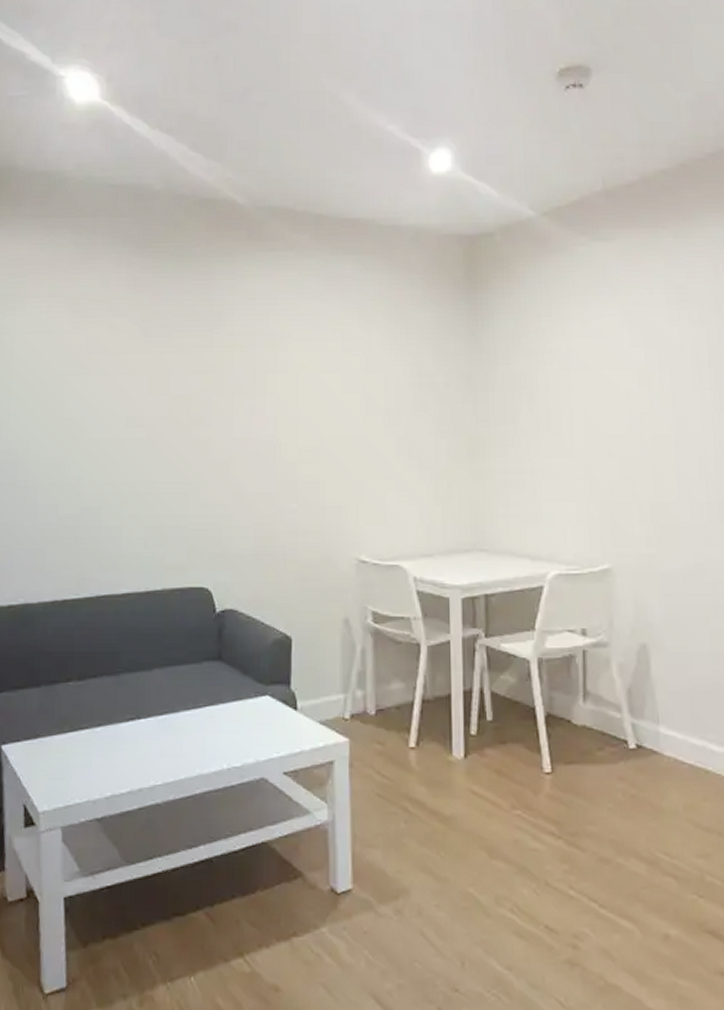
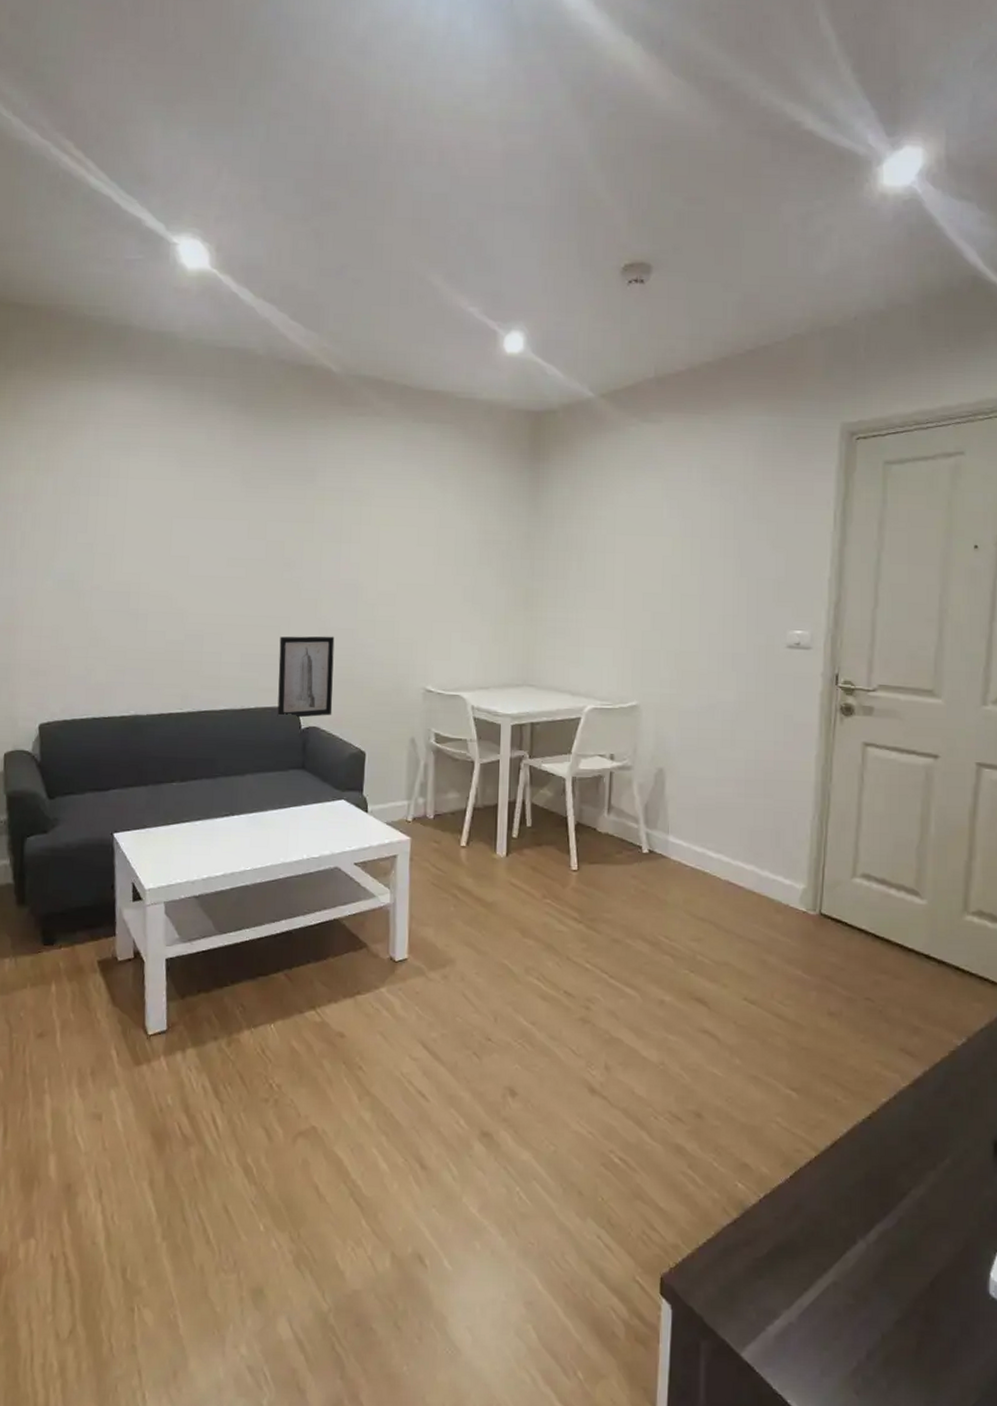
wall art: none [187,502,252,599] -> present [277,636,335,718]

